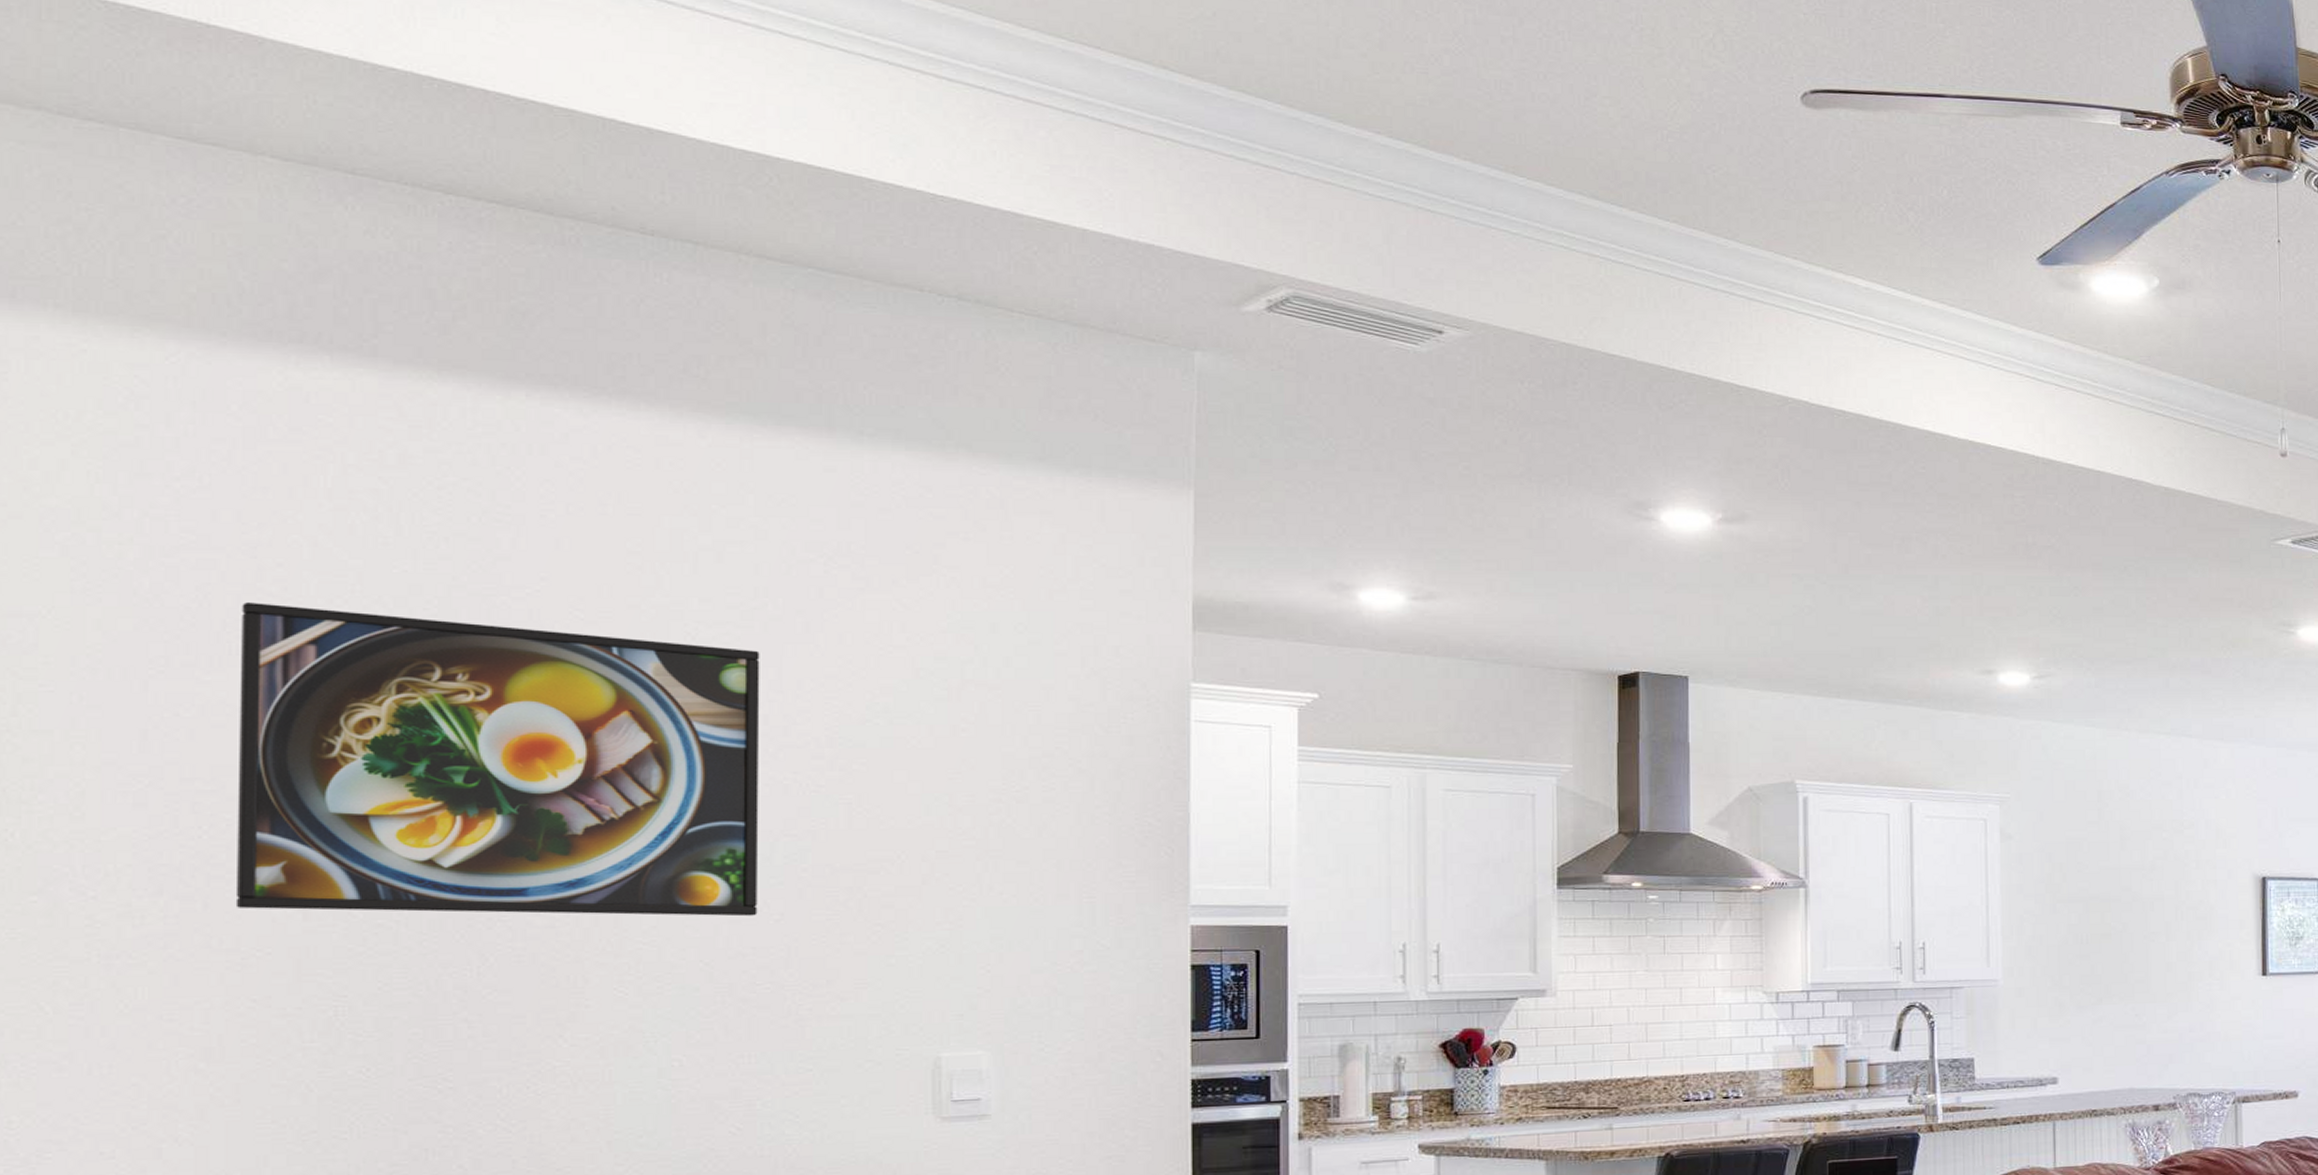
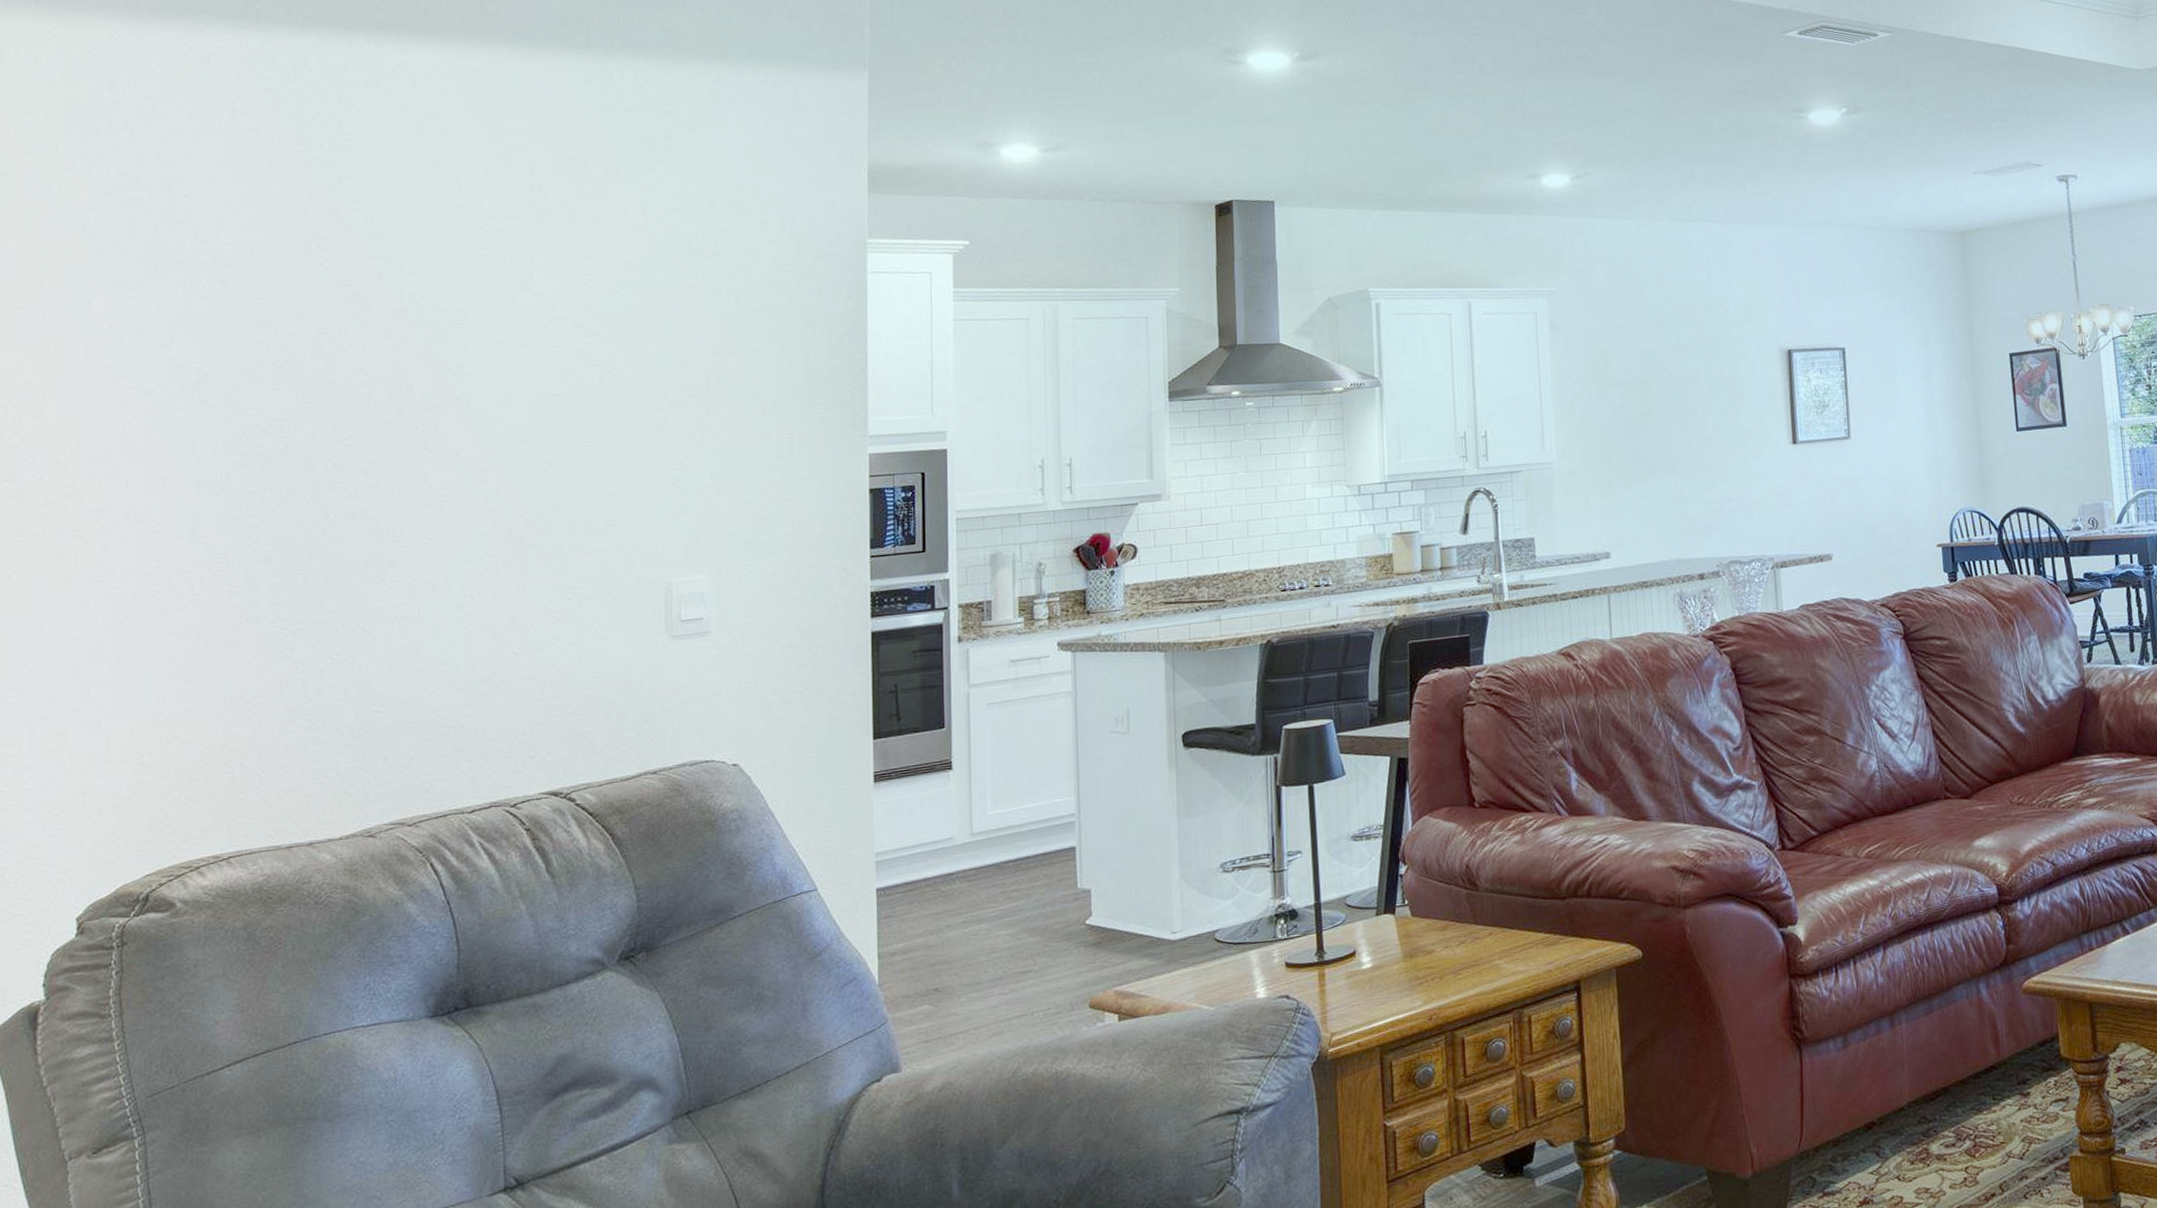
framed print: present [235,602,760,917] -> none [148,228,535,485]

